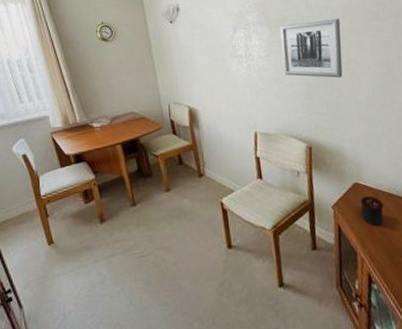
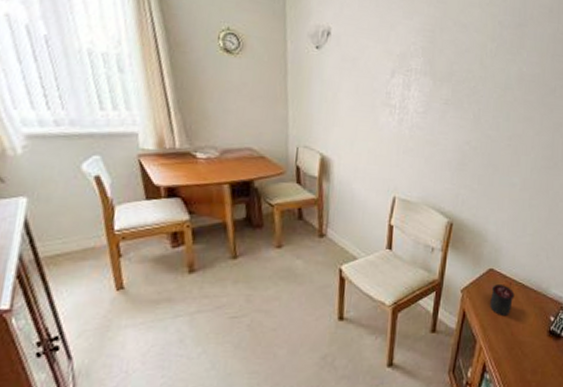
wall art: present [279,19,343,78] -> none [440,80,513,153]

